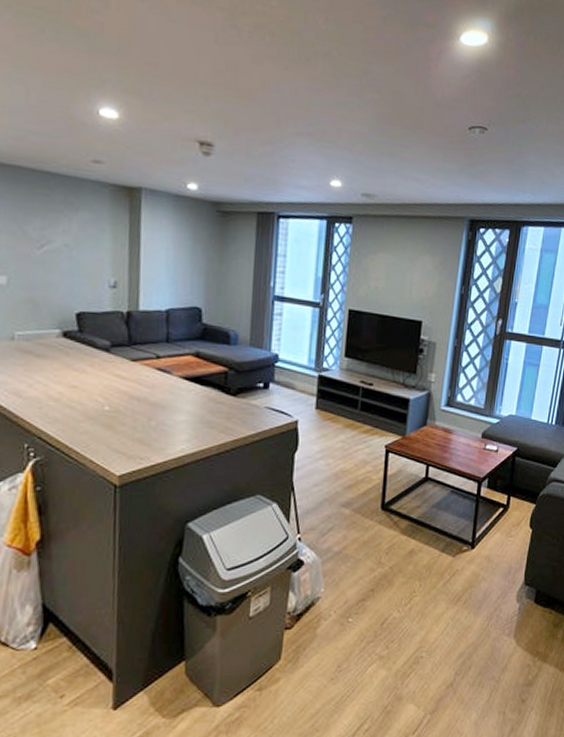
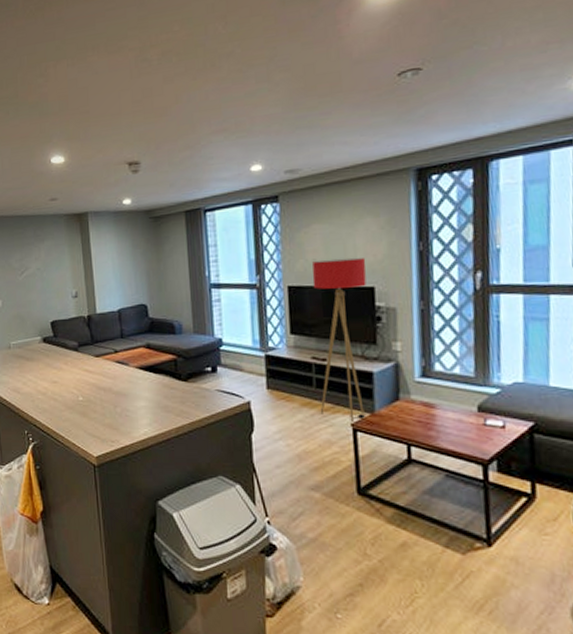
floor lamp: none [360,288,419,446] -> present [312,257,366,425]

